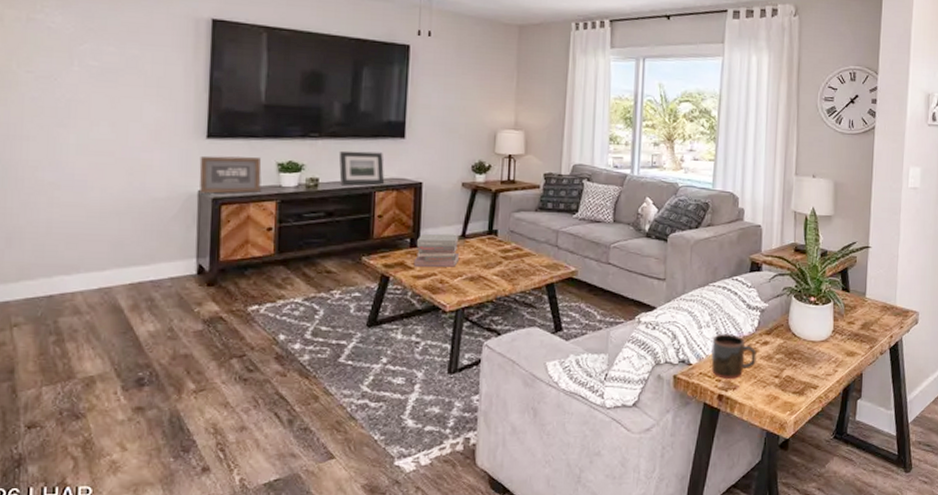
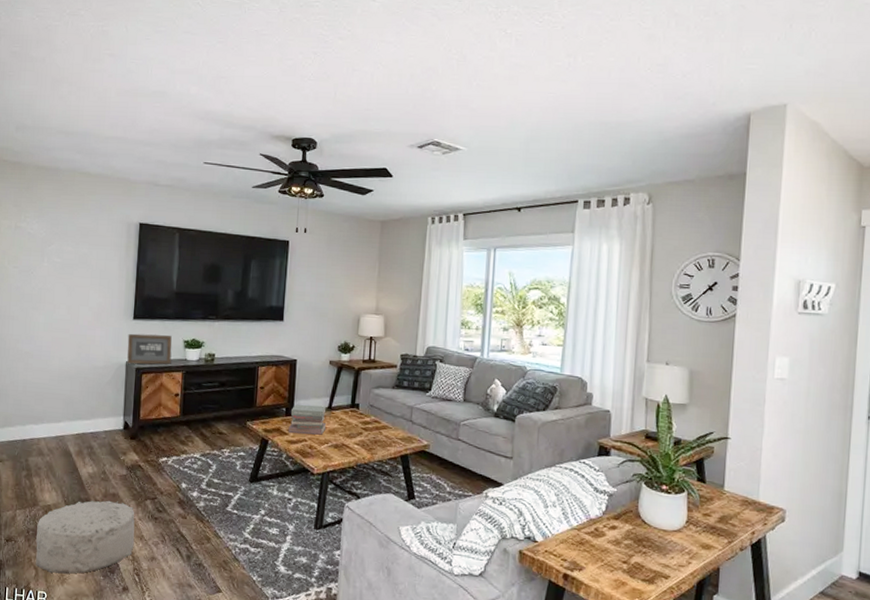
pouf: none [72,363,217,461] -> present [35,500,135,574]
picture frame: present [339,150,385,186] -> none [231,331,266,361]
mug: present [711,334,757,379] -> none [557,514,604,560]

